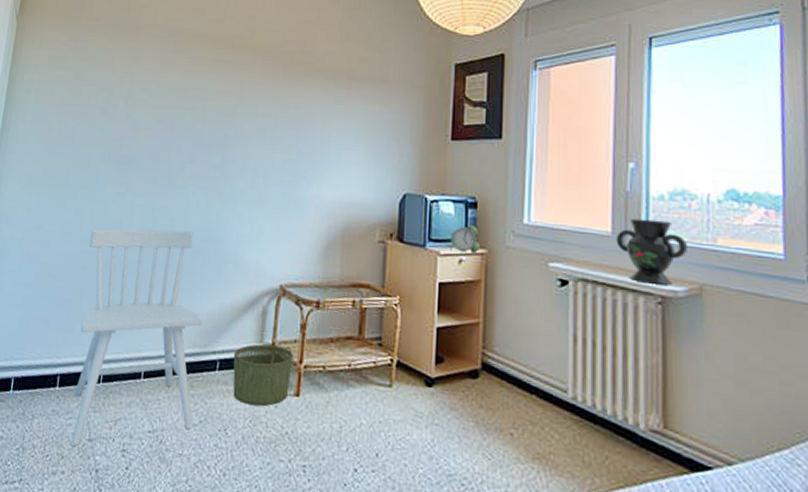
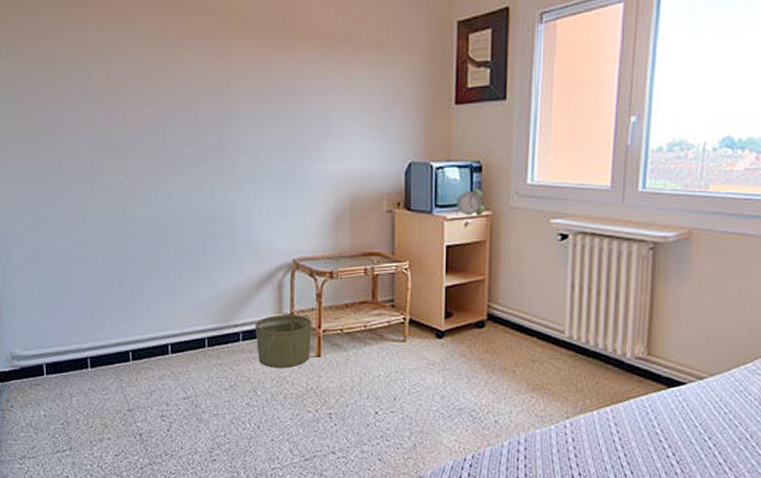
chair: present [70,229,204,447] -> none [95,215,225,417]
decorative vase: present [616,218,689,285] -> none [614,171,682,232]

